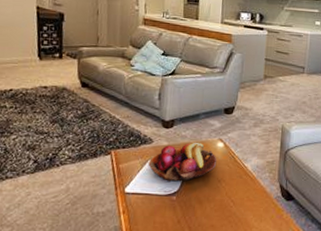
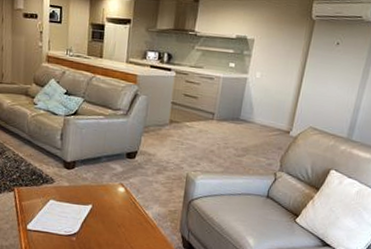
fruit basket: present [148,142,217,182] -> none [49,184,118,224]

